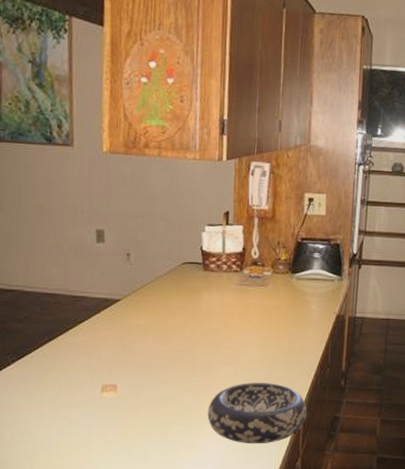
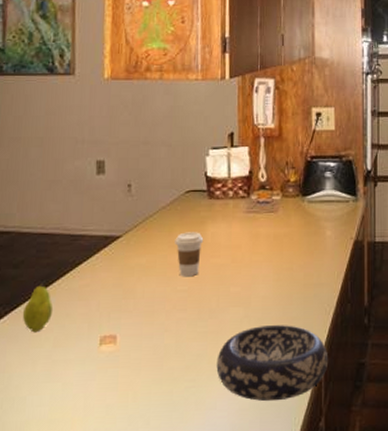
fruit: none [28,334,57,379] -> present [22,280,53,333]
coffee cup: none [171,299,199,338] -> present [175,232,204,277]

